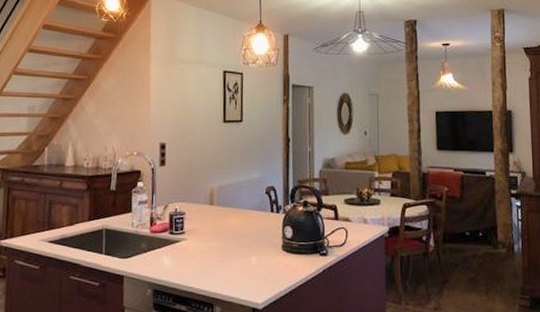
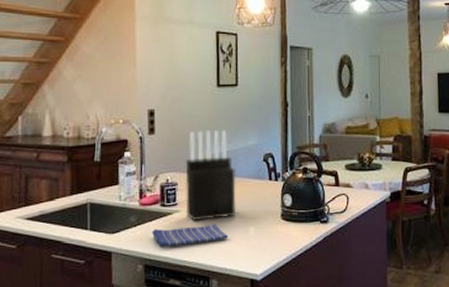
dish towel: none [161,252,232,274] -> present [152,224,229,248]
knife block: none [192,163,240,249] -> present [185,130,237,221]

